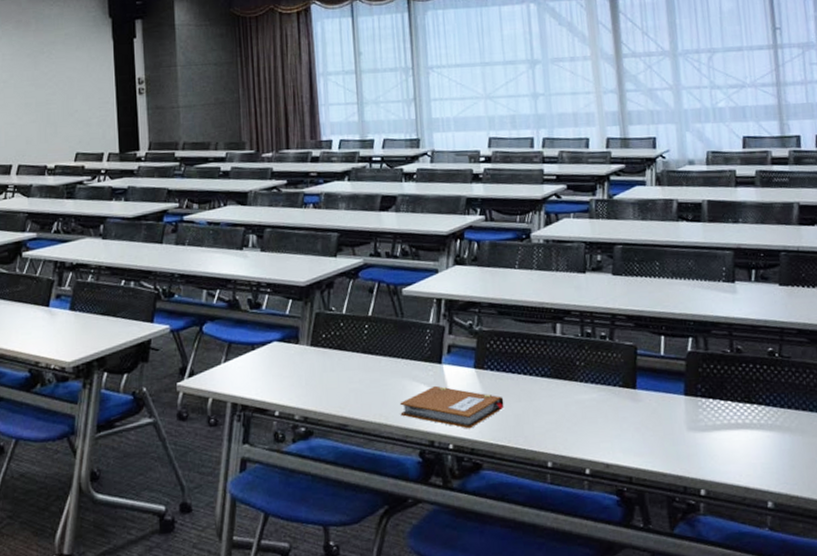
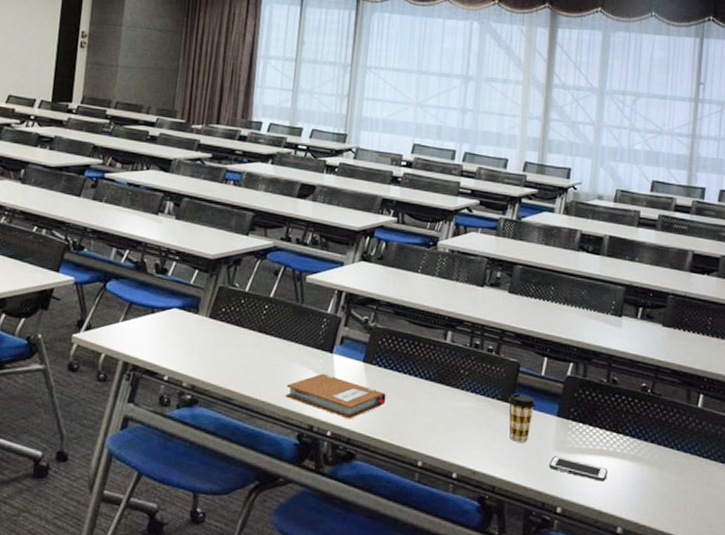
coffee cup: none [630,377,660,428] -> present [508,394,535,442]
cell phone: none [684,436,748,457] -> present [549,456,609,482]

